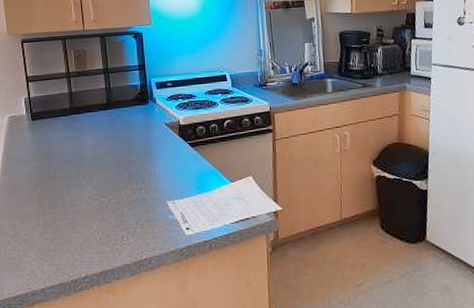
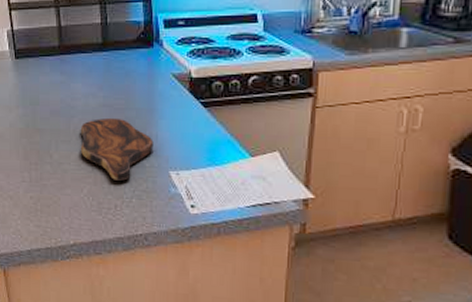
cutting board: none [89,162,153,215] -> present [80,117,154,181]

